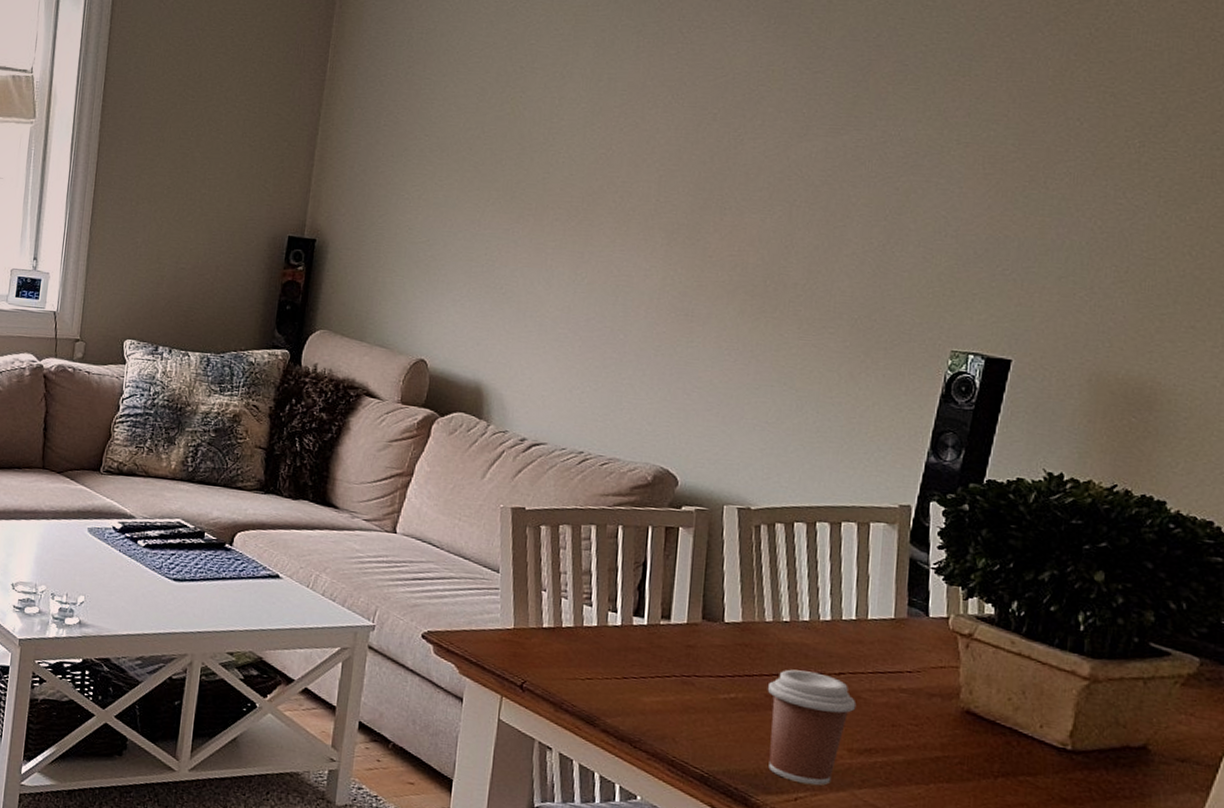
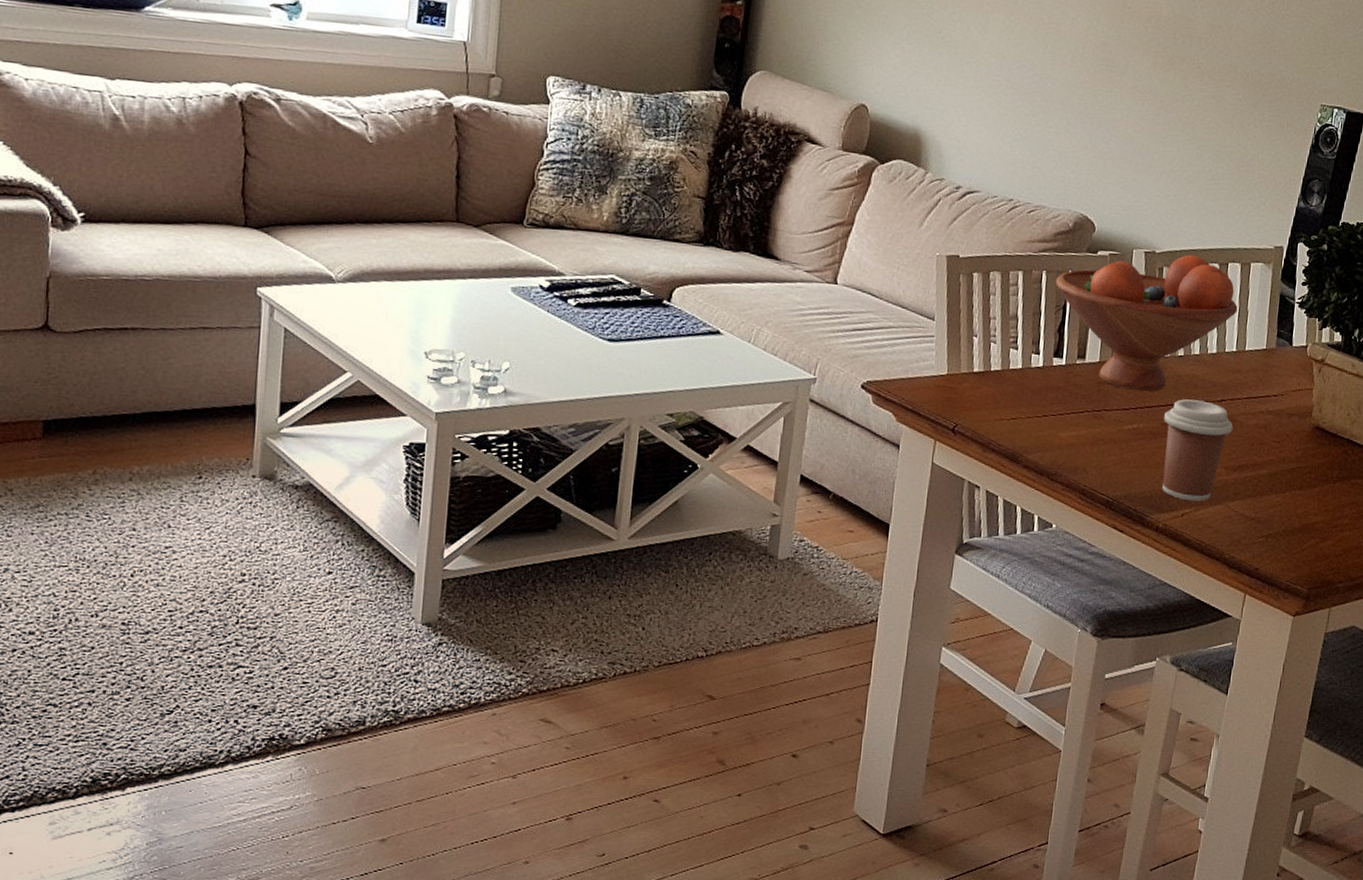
fruit bowl: none [633,512,856,660] -> present [1055,254,1238,392]

